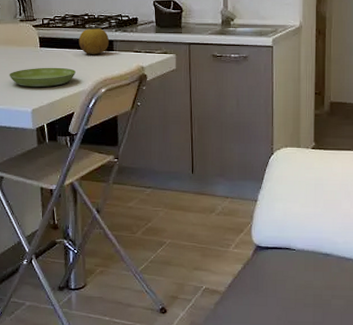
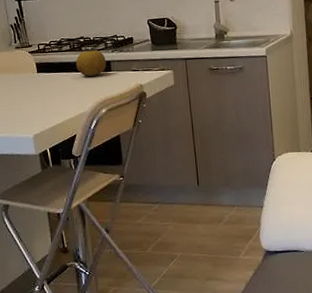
saucer: present [9,67,77,87] -> none [7,91,76,113]

